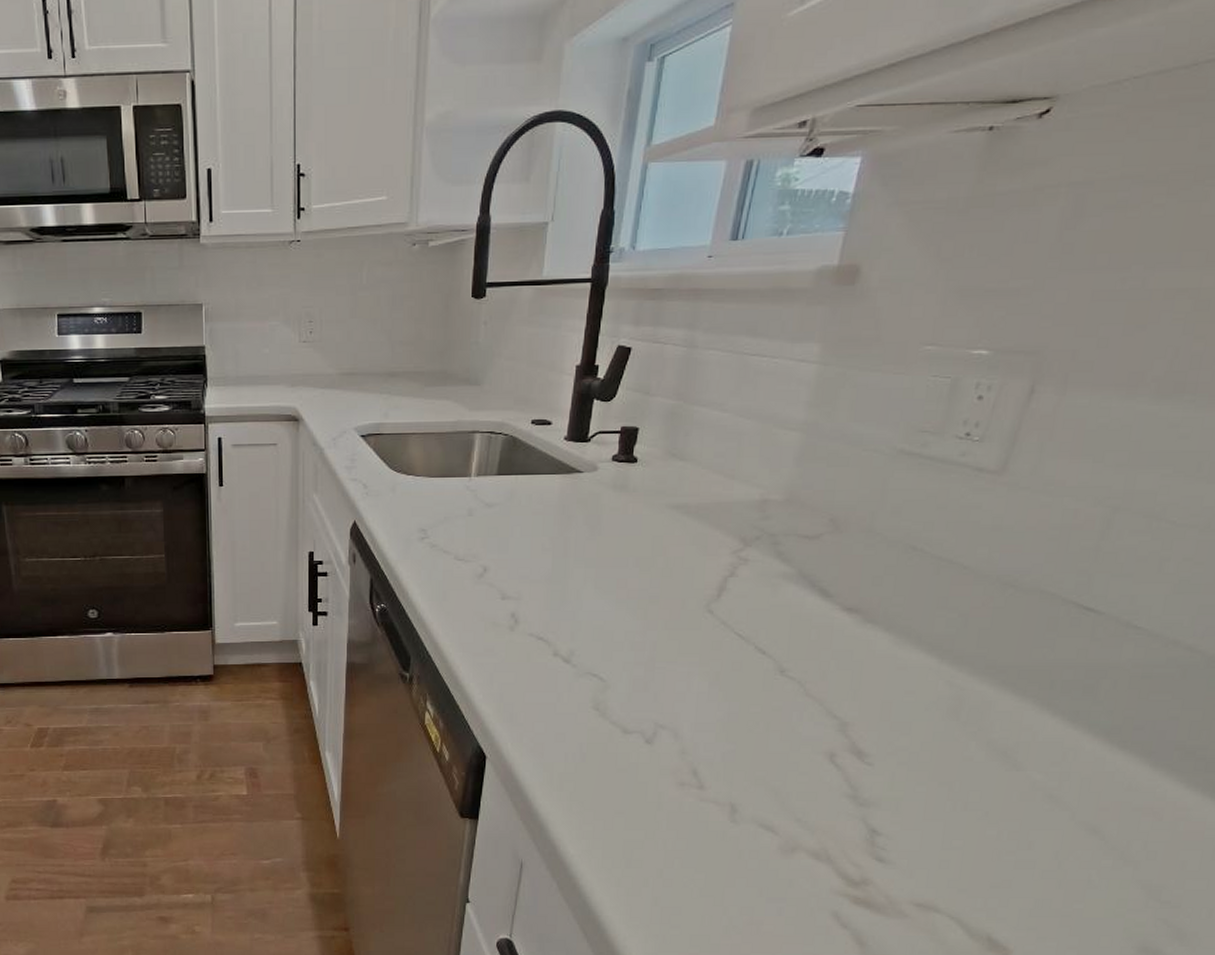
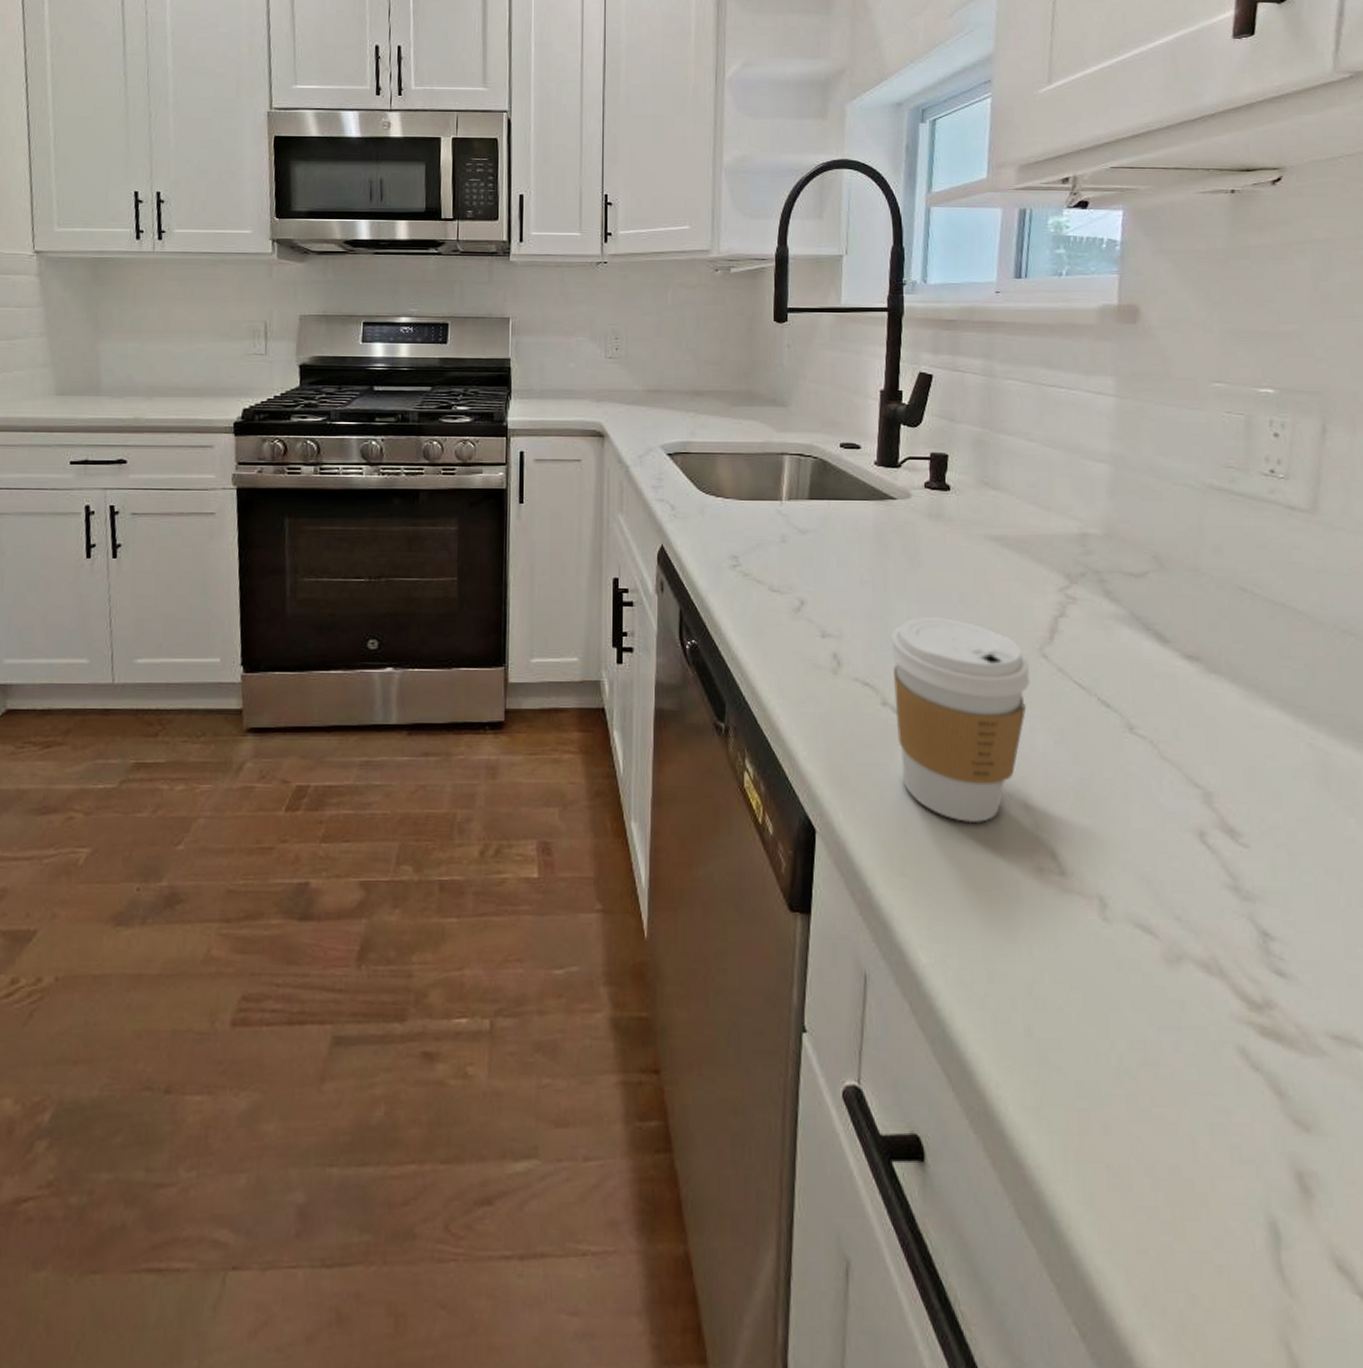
coffee cup: none [565,579,694,750] -> present [890,616,1030,824]

